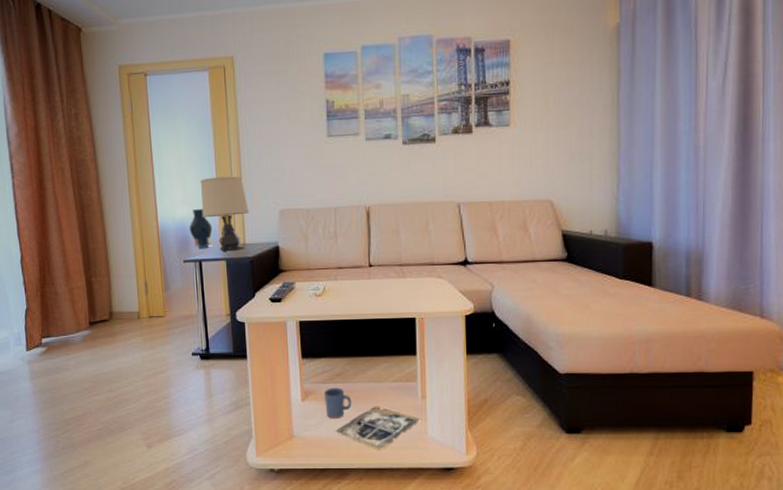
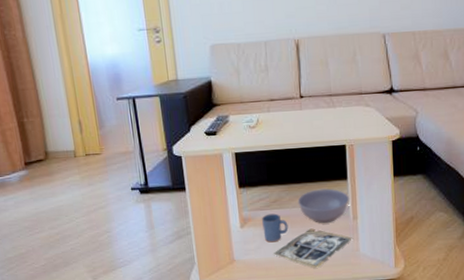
vase: present [189,209,213,250] -> none [119,46,145,87]
table lamp: present [200,176,250,251] -> none [128,12,181,88]
bowl: none [362,363,418,401] -> present [297,188,349,223]

